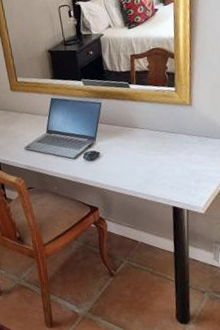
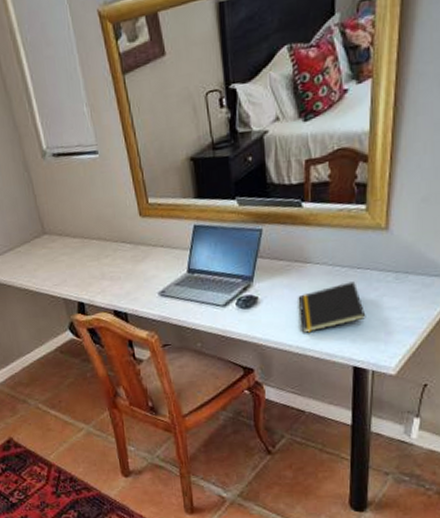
notepad: none [130,142,180,180] -> present [298,282,366,333]

